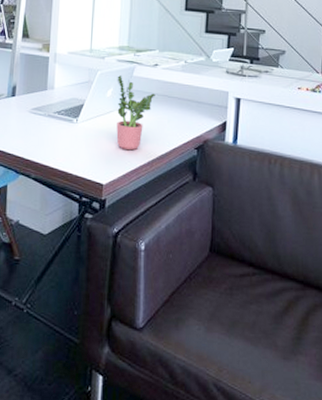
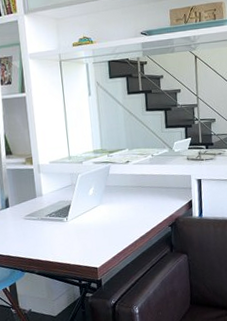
potted plant: present [116,75,155,150] -> none [96,175,131,237]

